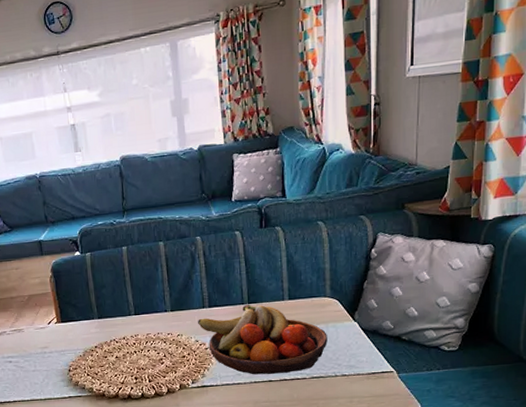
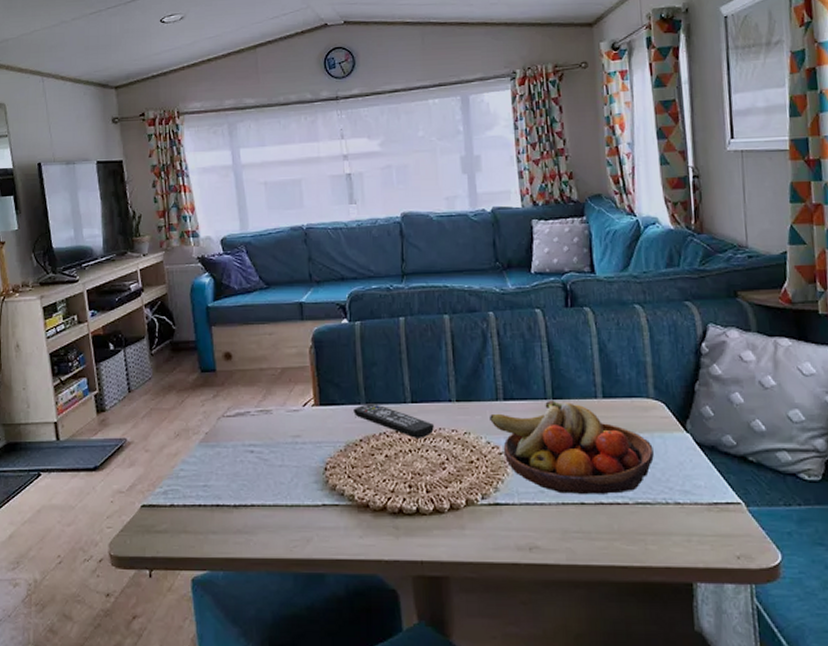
remote control: none [88,318,154,342] -> present [353,404,434,438]

